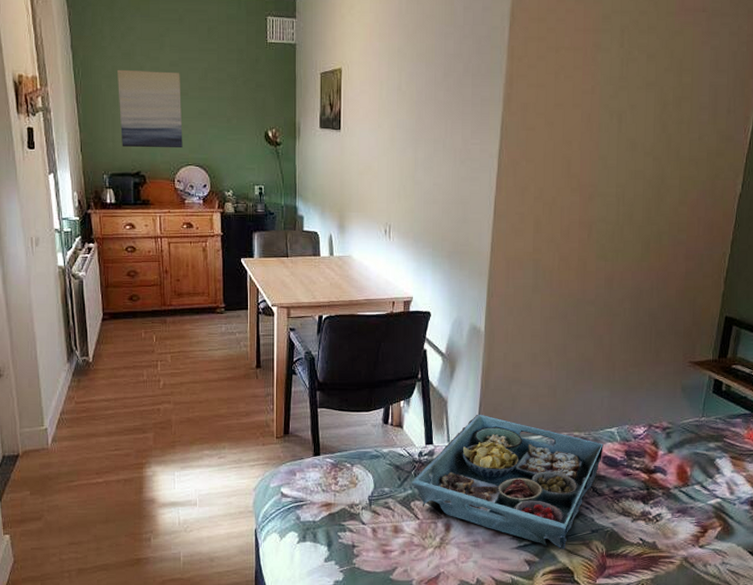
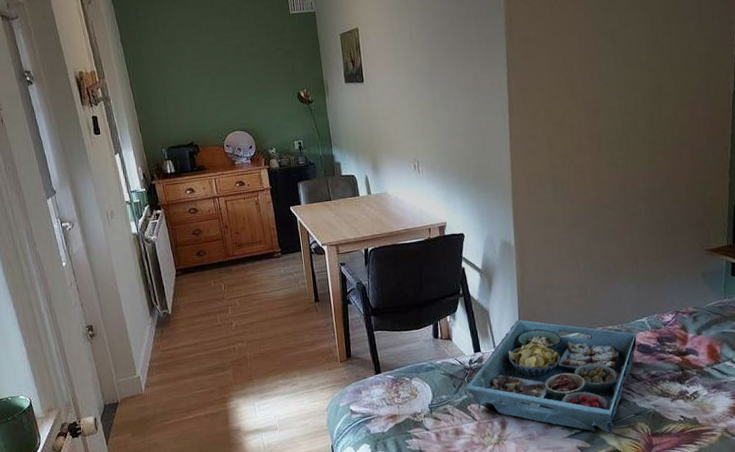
wall art: present [117,69,183,149] -> none [163,51,228,123]

